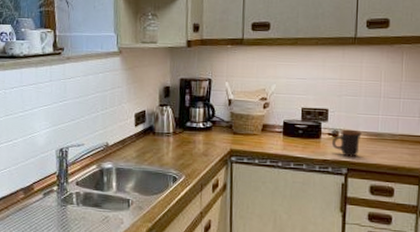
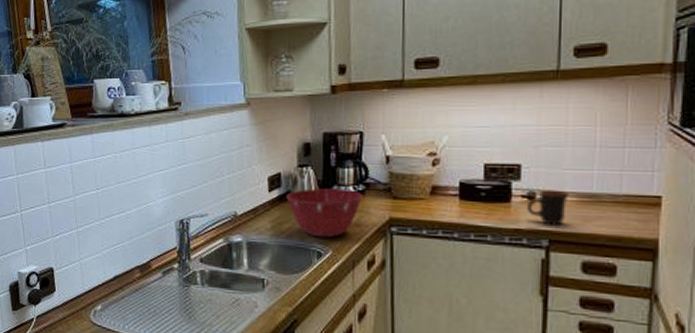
mixing bowl: none [149,124,210,165] -> present [286,188,362,238]

